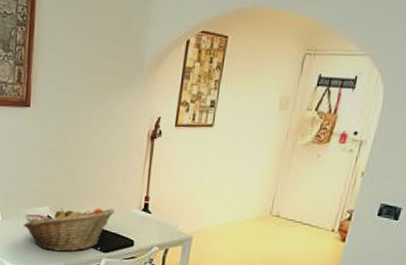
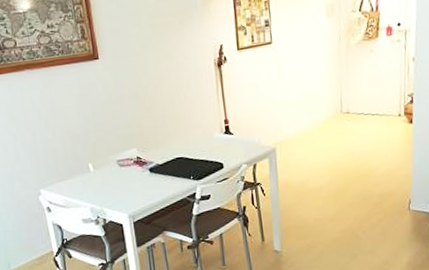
fruit basket: present [23,207,115,252] -> none [115,138,199,189]

